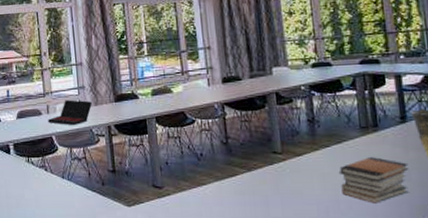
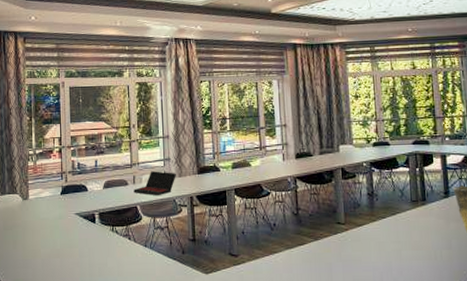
book stack: present [338,157,409,203] -> none [392,228,450,269]

